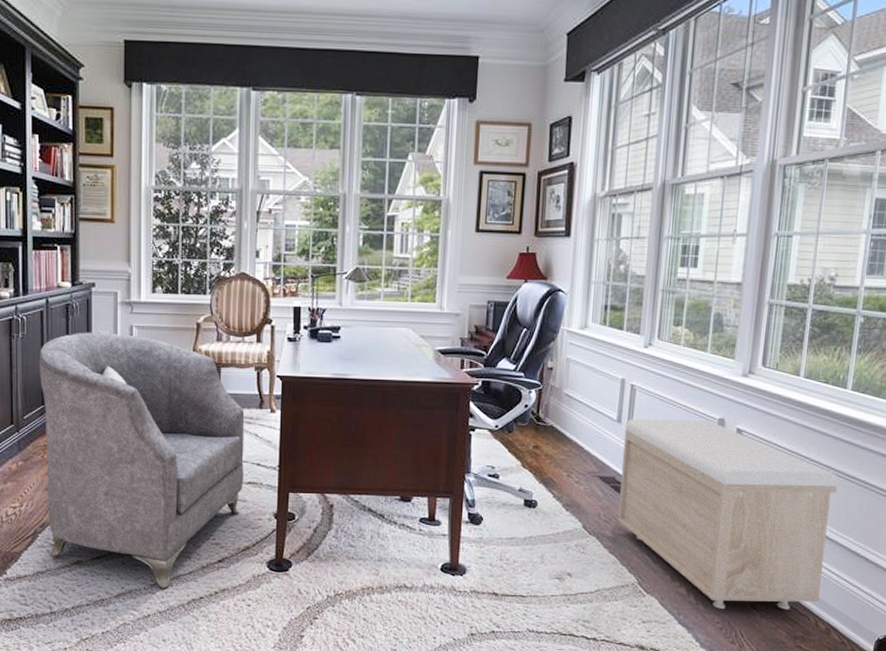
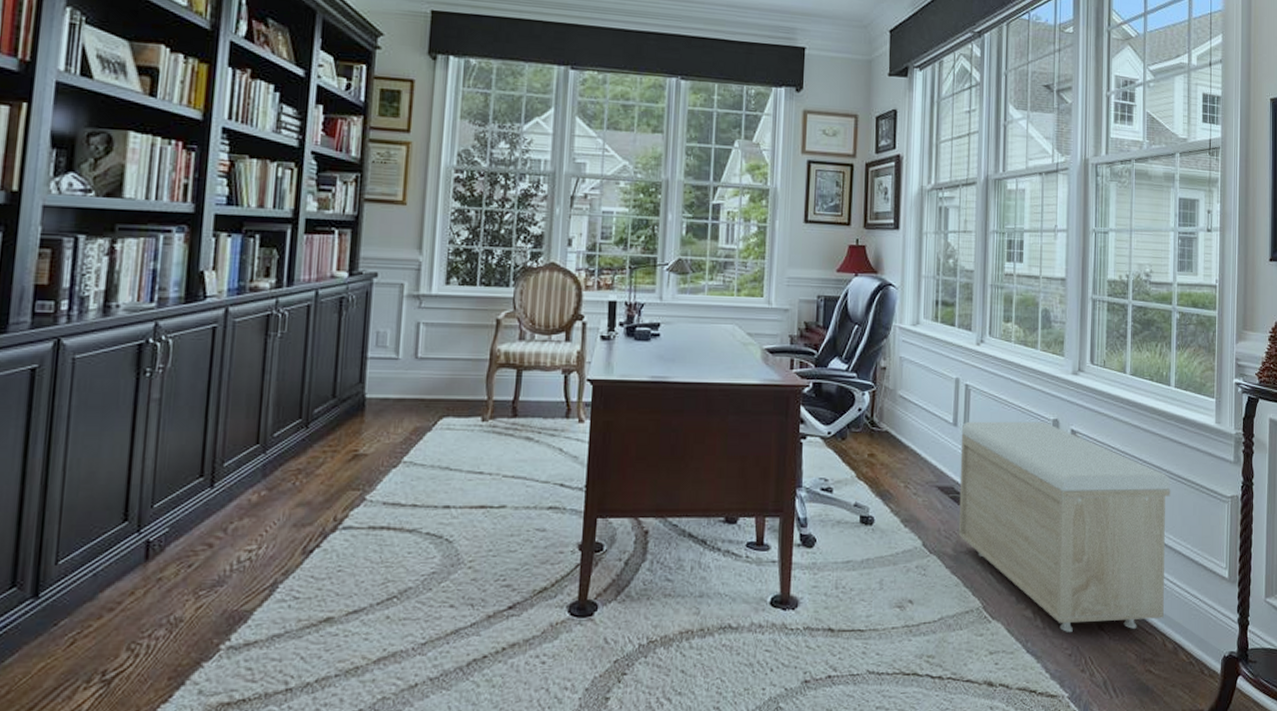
armchair: present [38,332,245,589] -> none [292,330,548,648]

